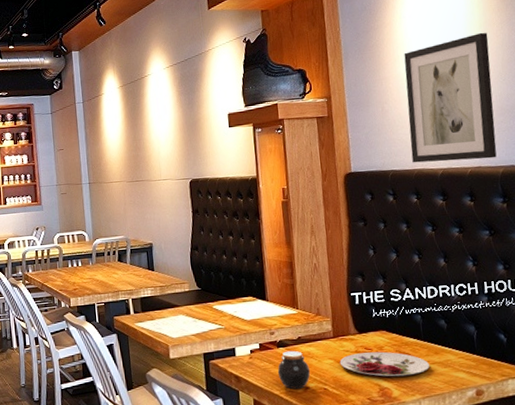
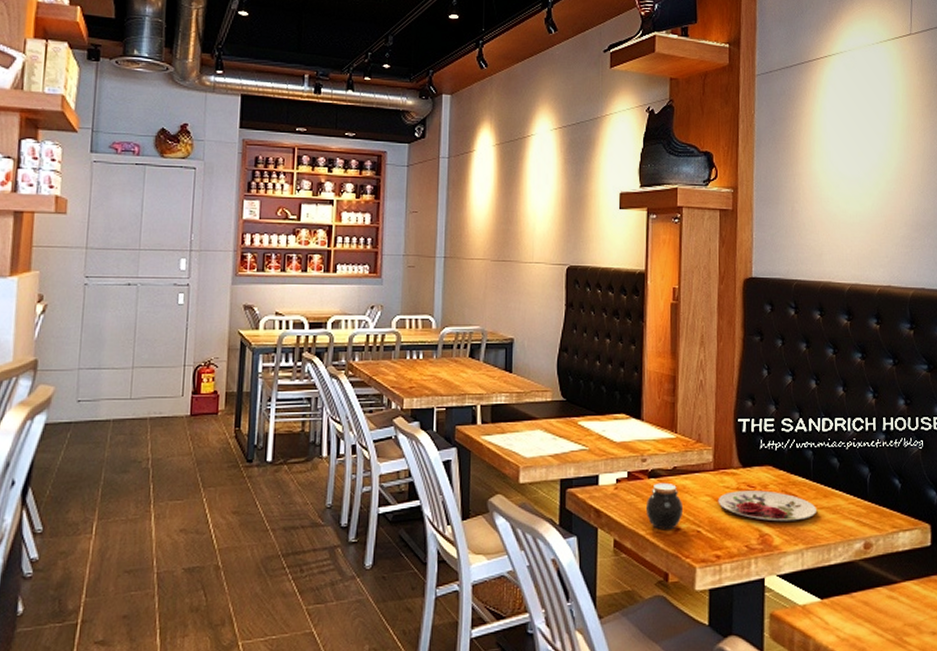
wall art: present [404,32,497,163] -> none [818,137,910,278]

